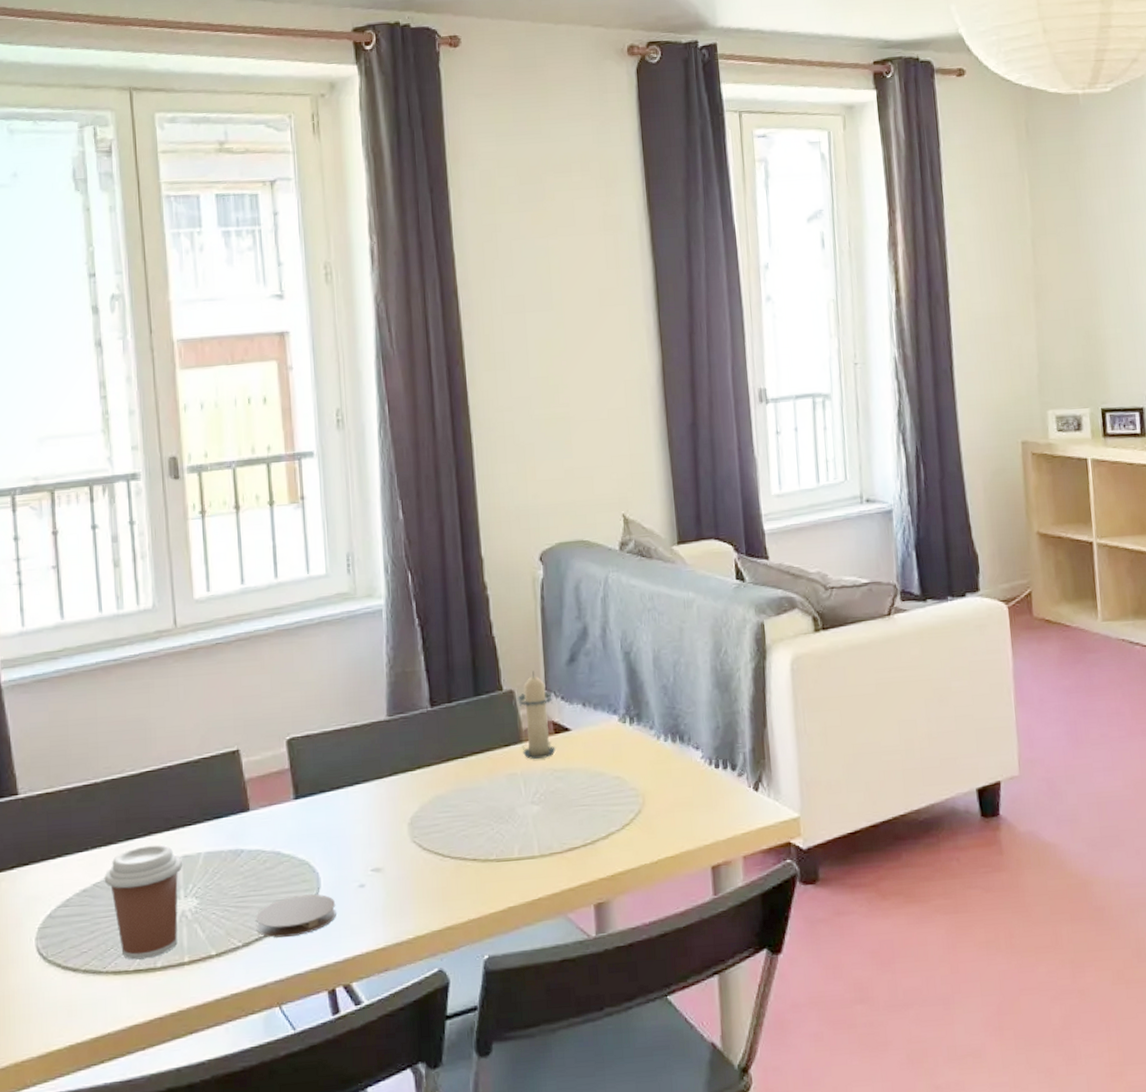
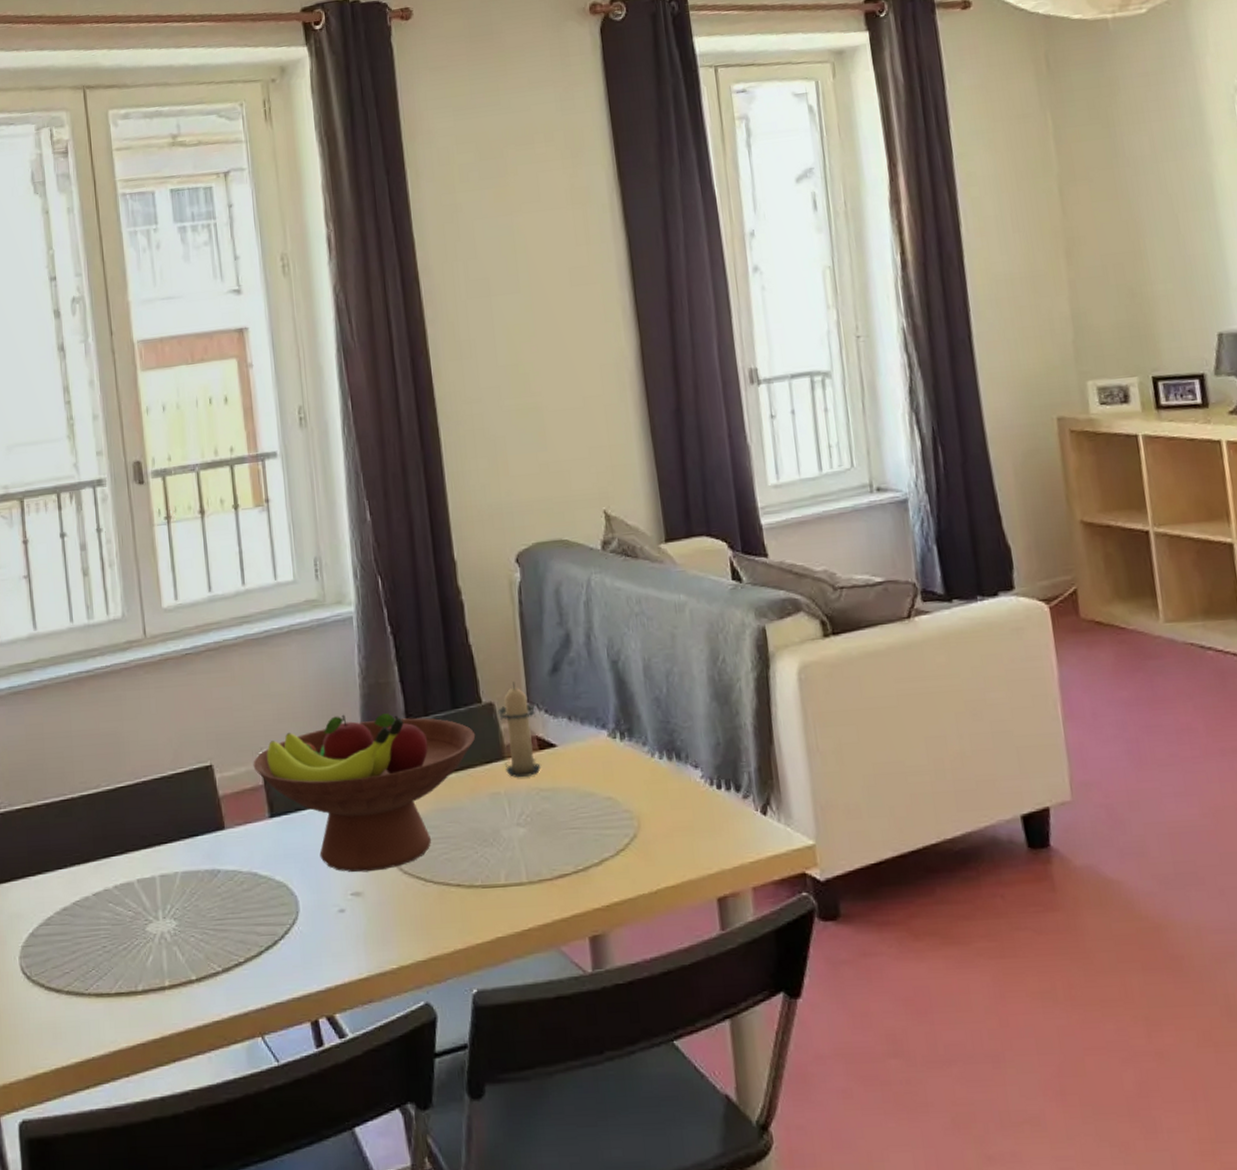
coffee cup: present [104,844,182,960] -> none [83,863,160,982]
coaster: present [255,894,336,938] -> none [234,918,317,964]
fruit bowl: none [279,700,496,850] -> present [253,713,476,873]

